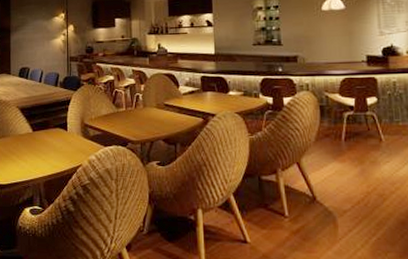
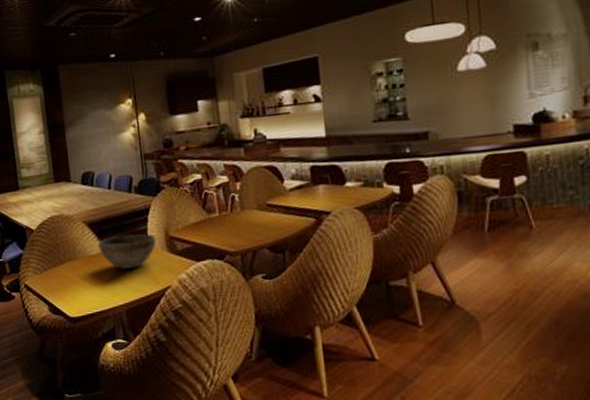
bowl: none [27,121,73,148] -> present [98,234,156,269]

